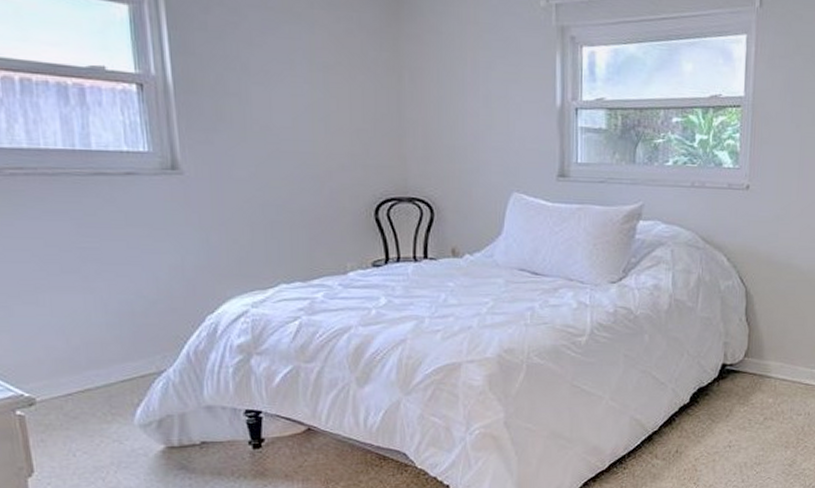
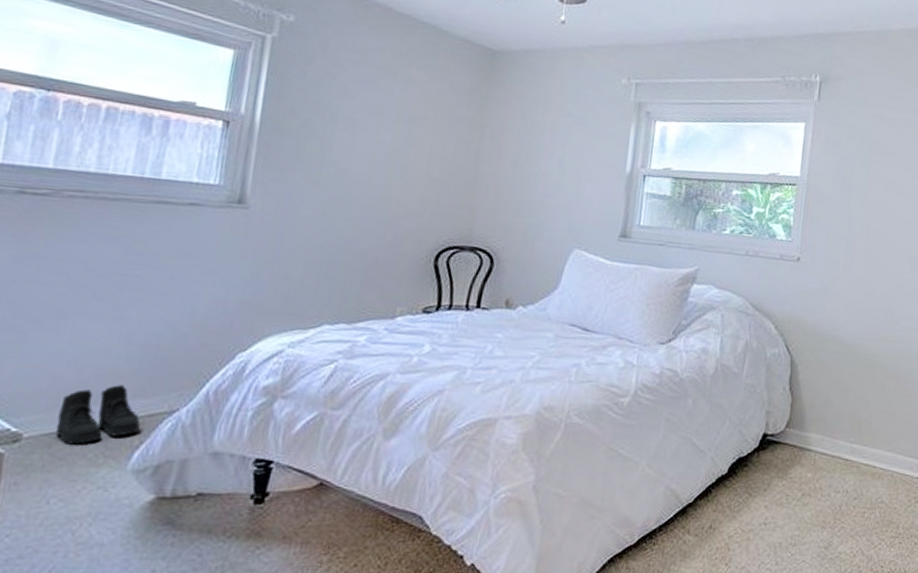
boots: none [60,351,136,405] -> present [55,385,141,445]

